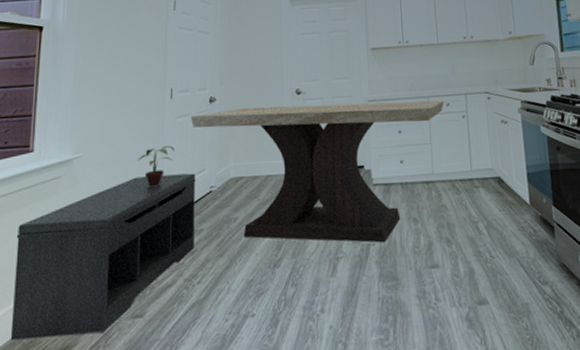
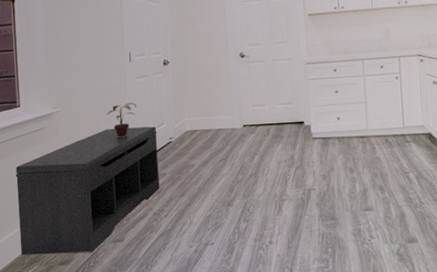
table: present [190,100,445,243] -> none [148,62,379,188]

